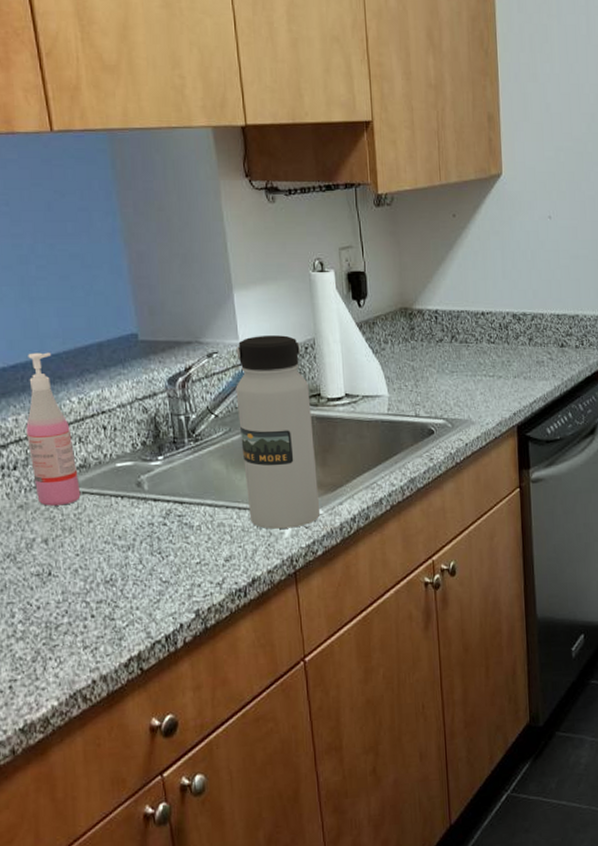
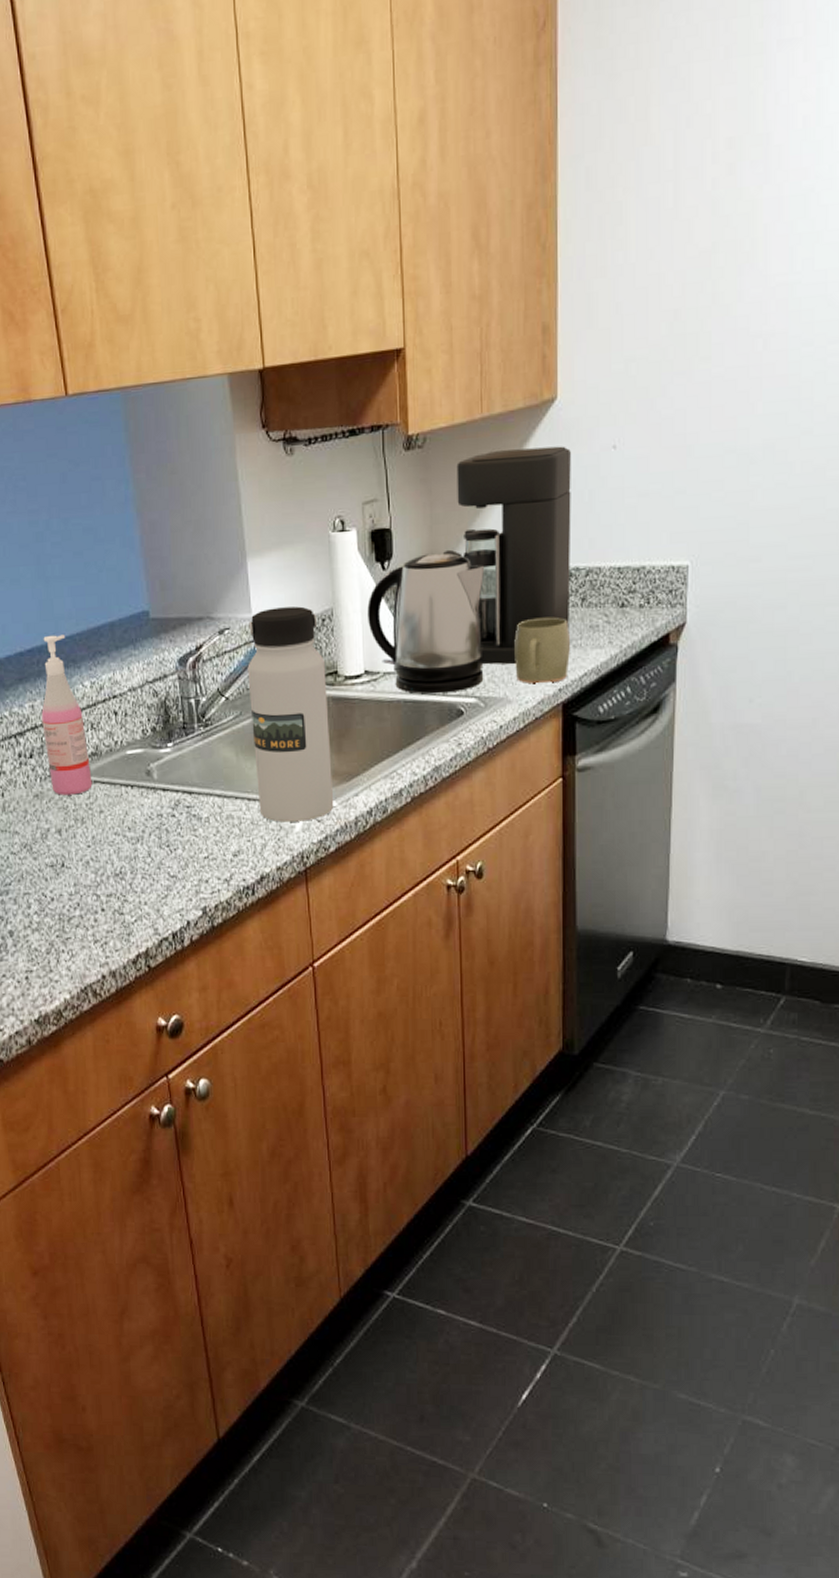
kettle: none [346,295,450,416] -> present [367,552,485,694]
coffee maker: none [412,213,520,392] -> present [443,446,571,665]
mug: none [475,353,522,409] -> present [514,617,570,684]

